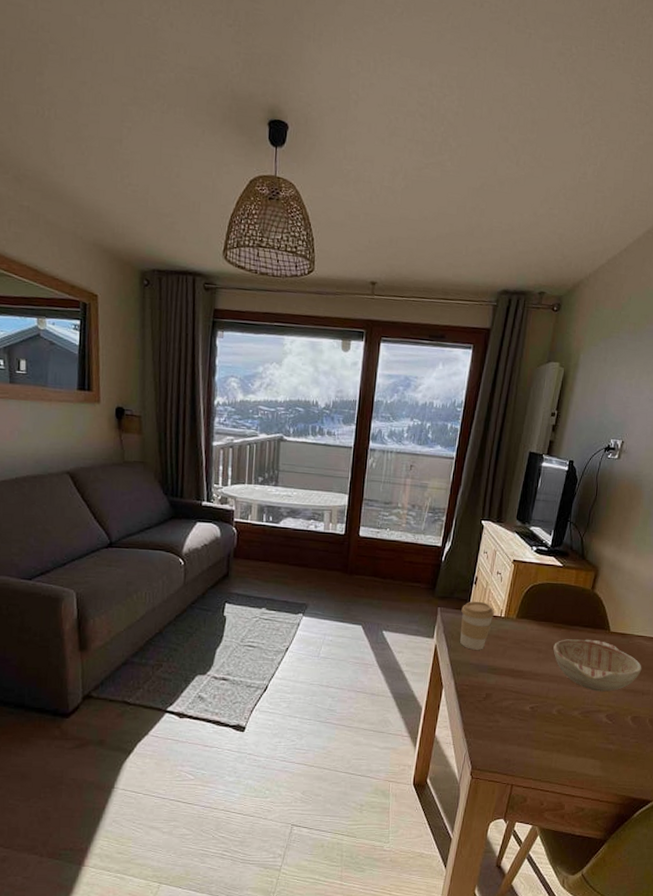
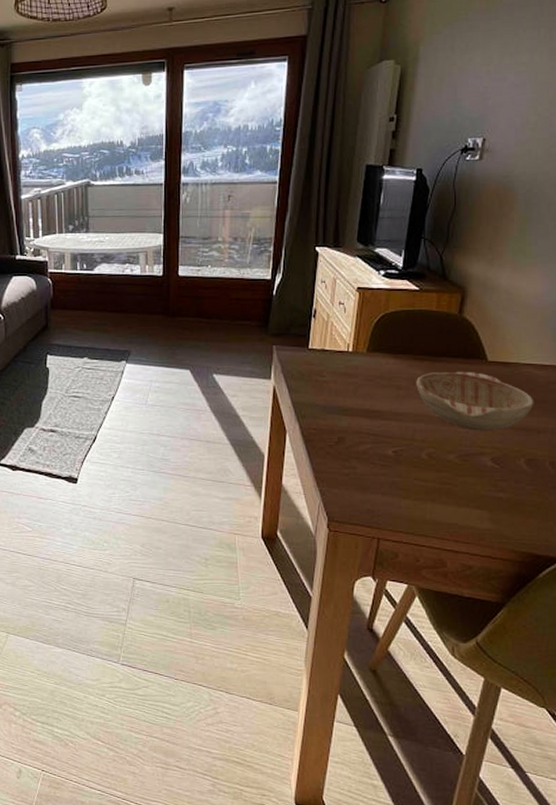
coffee cup: present [460,601,495,650] -> none [300,336,341,390]

